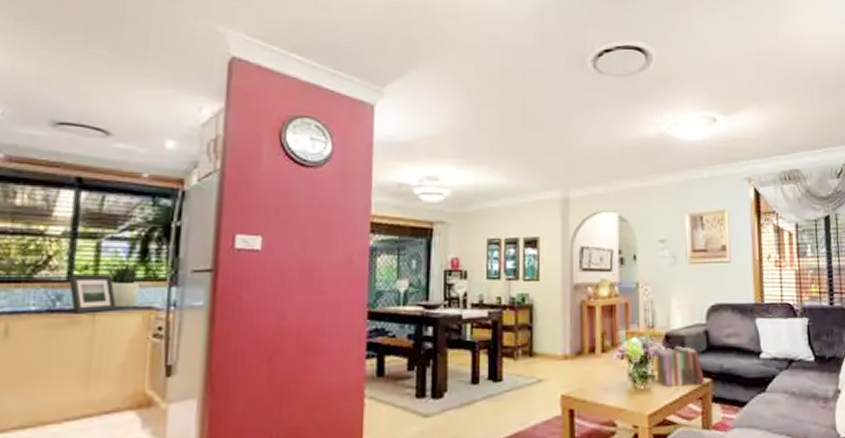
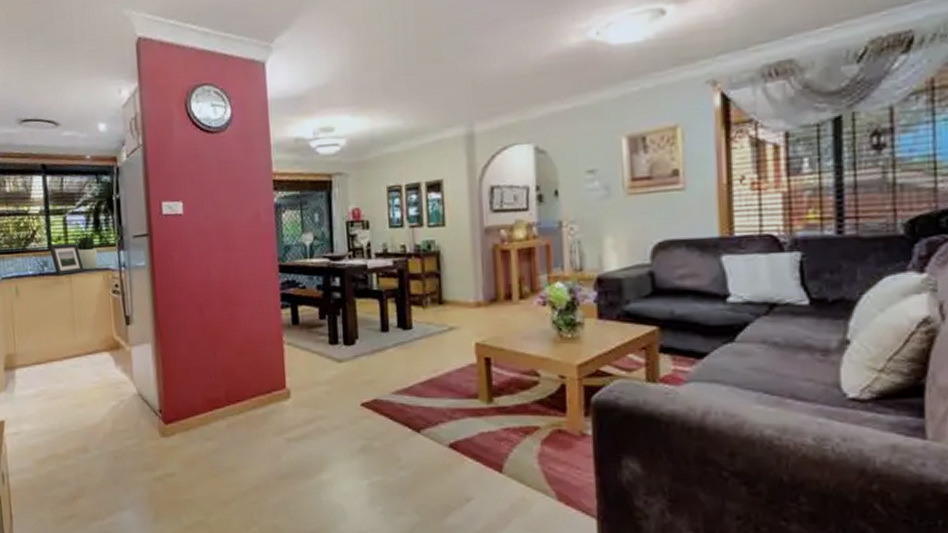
books: present [655,345,705,387] -> none [585,289,650,335]

